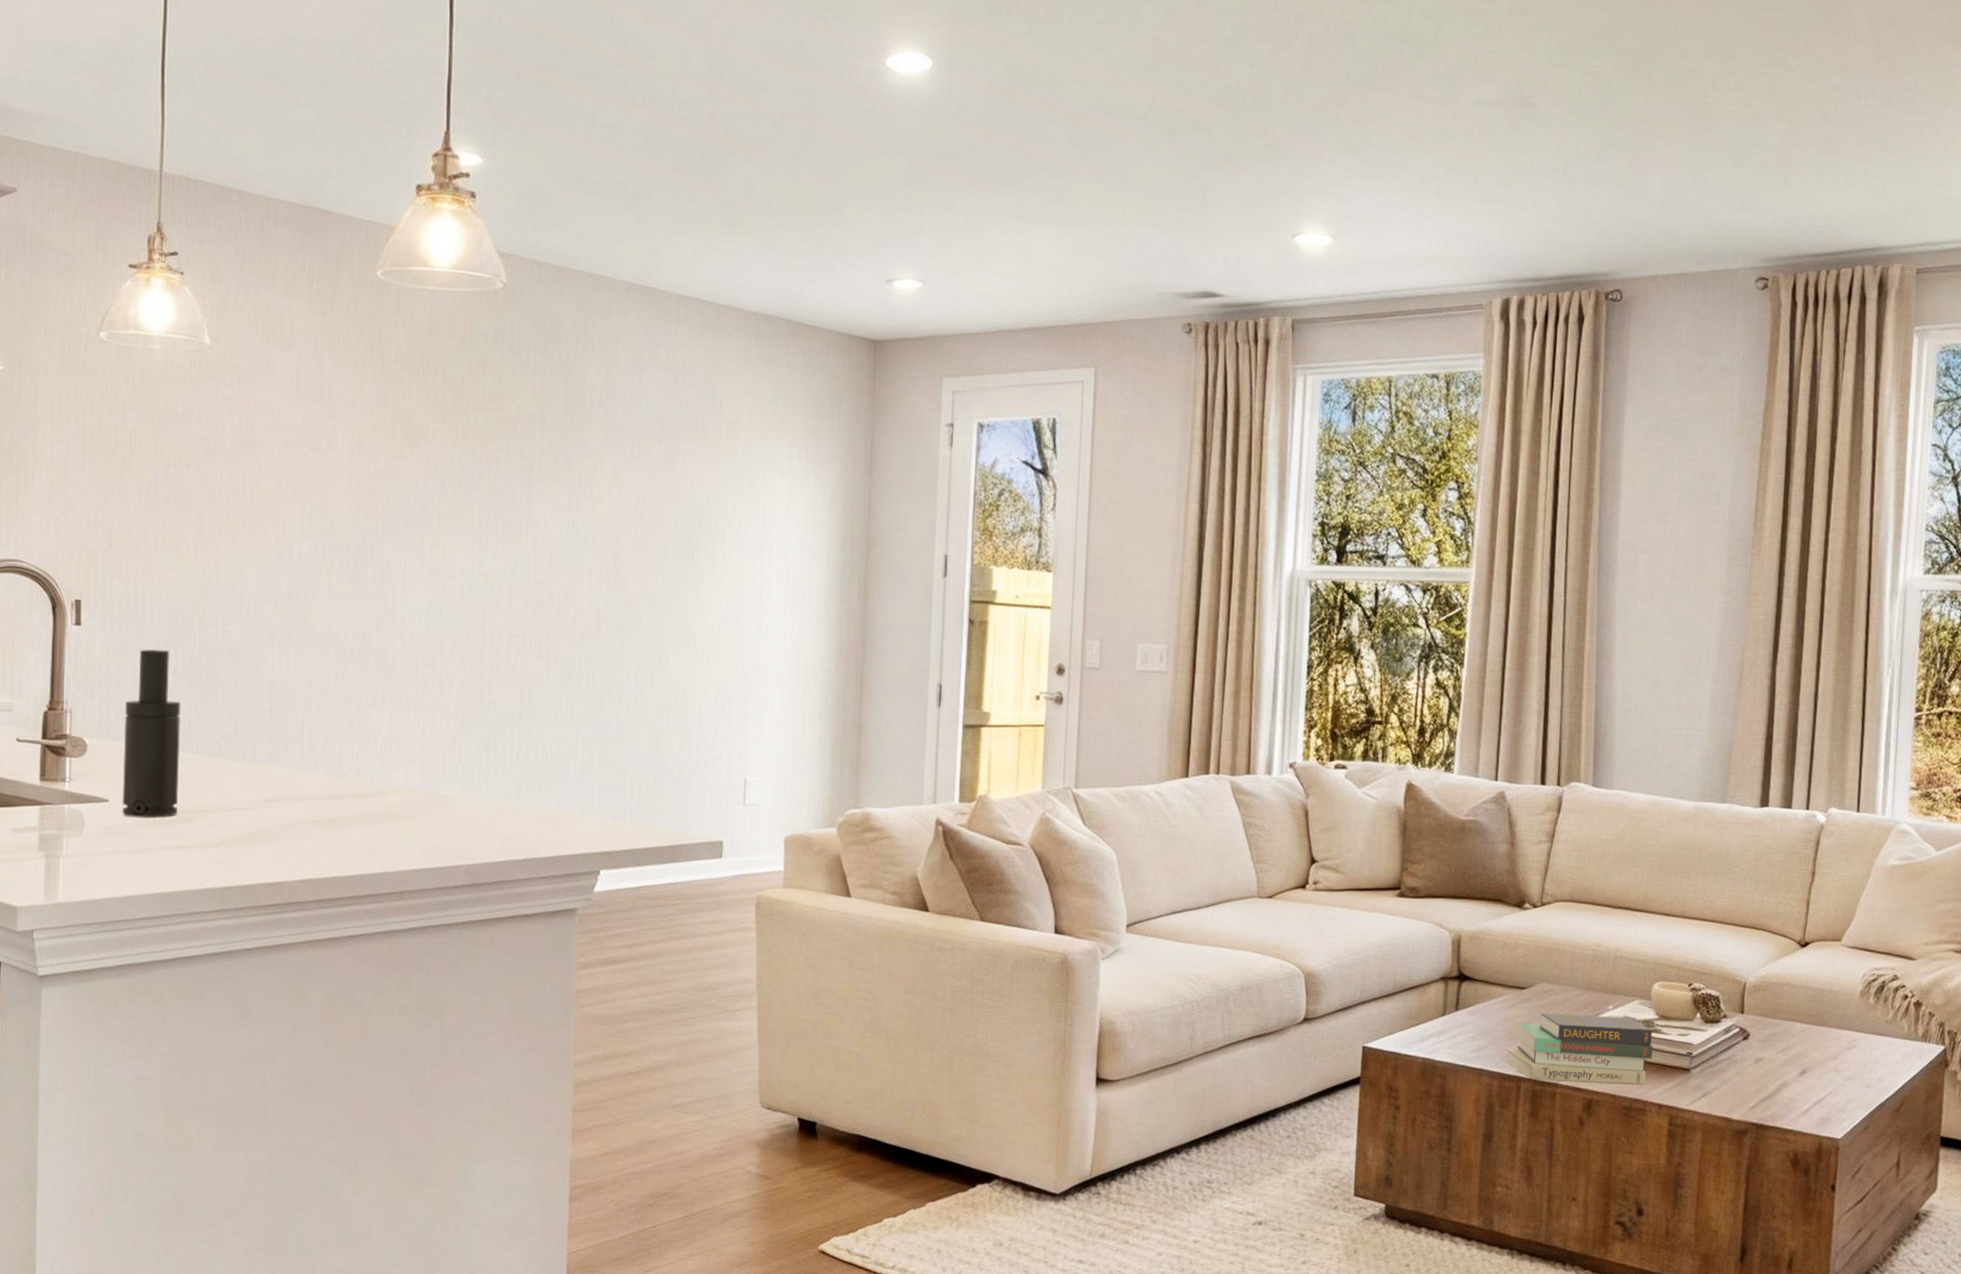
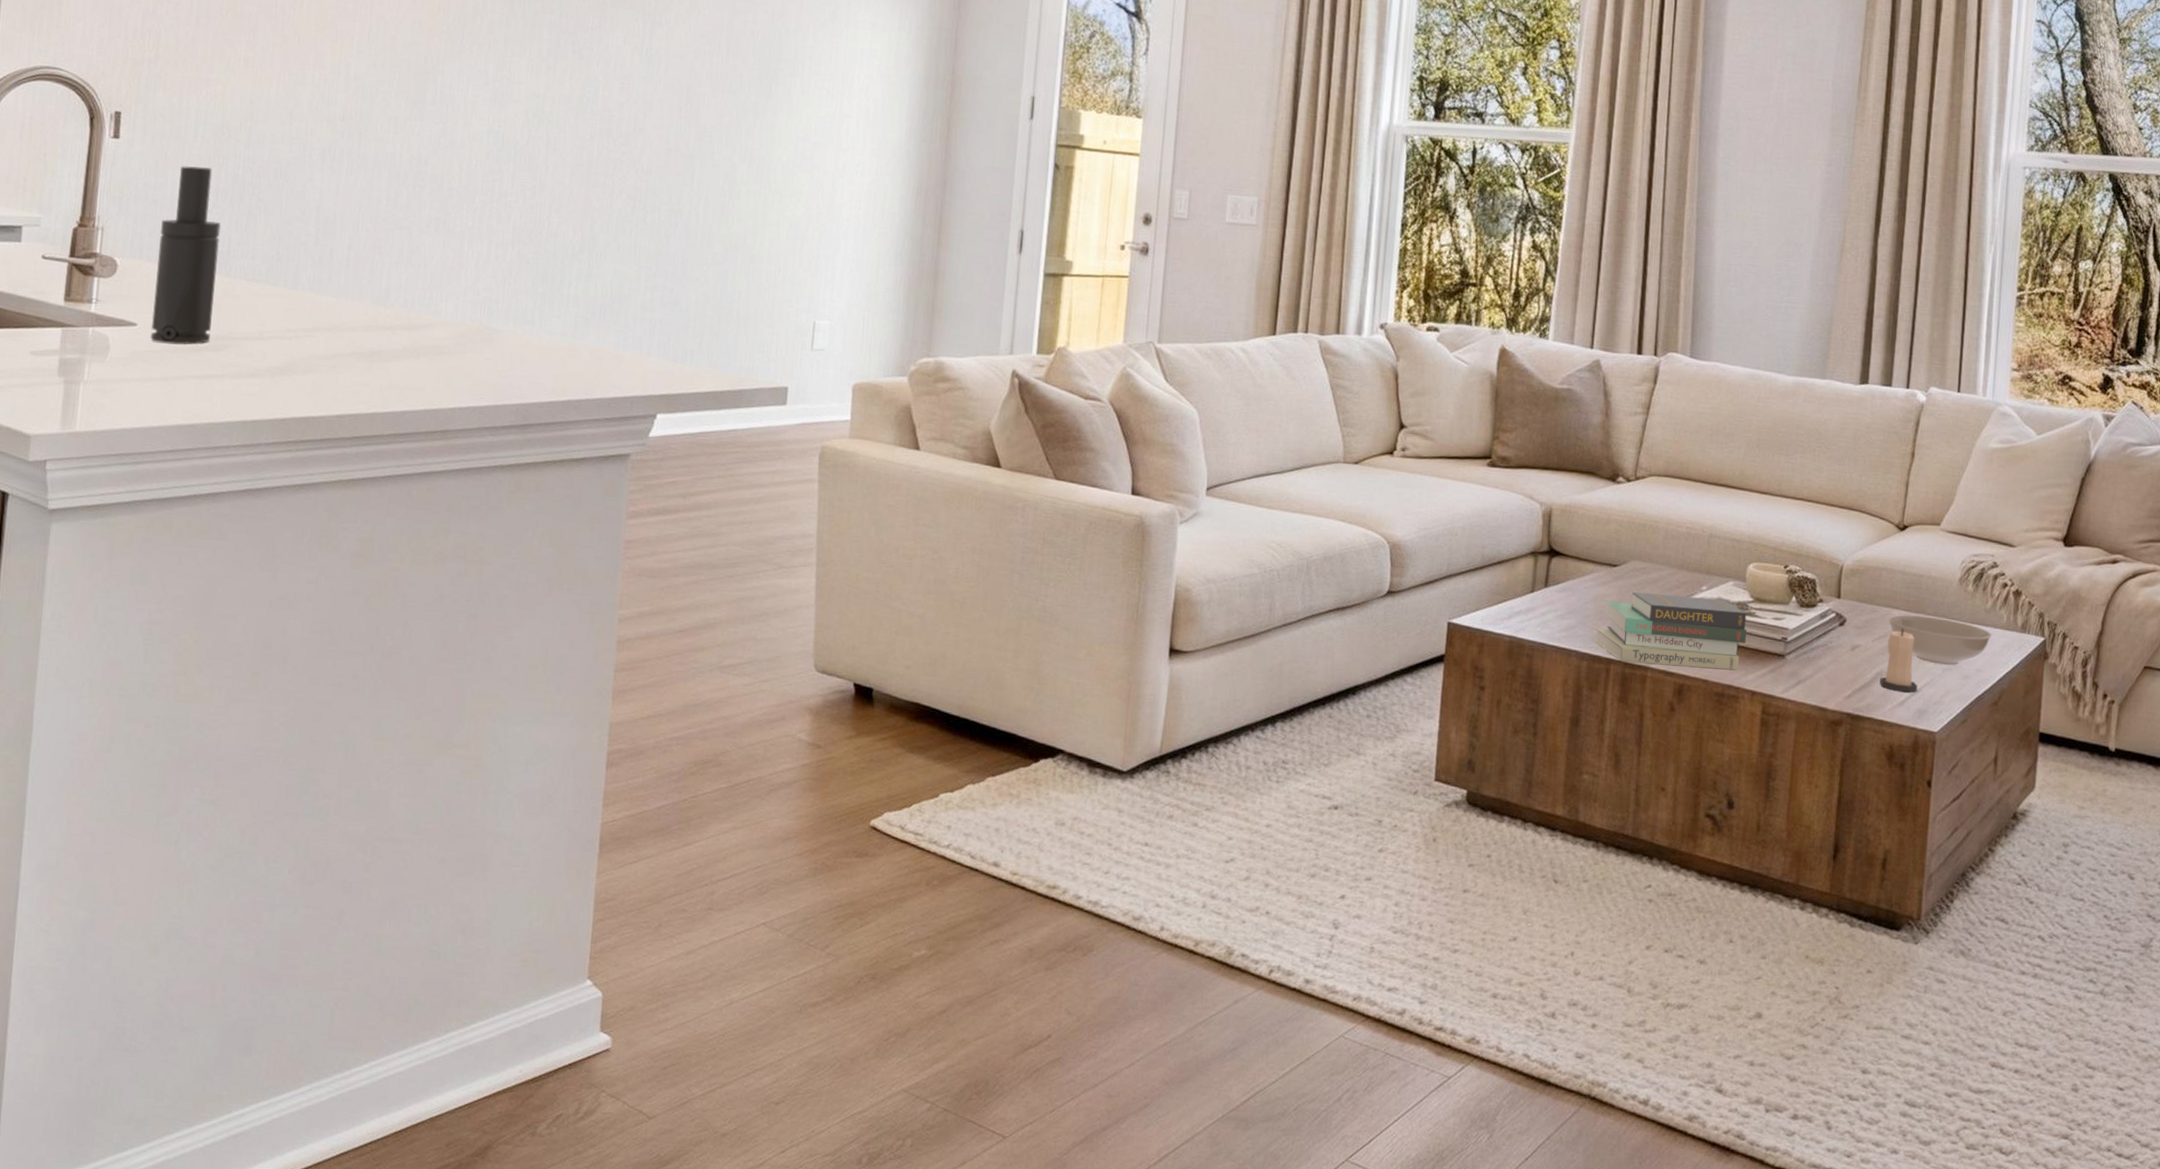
candle: none [1783,1040,1821,1102] -> present [1879,628,1918,693]
bowl: none [1792,1027,1894,1075] -> present [1889,614,1992,665]

